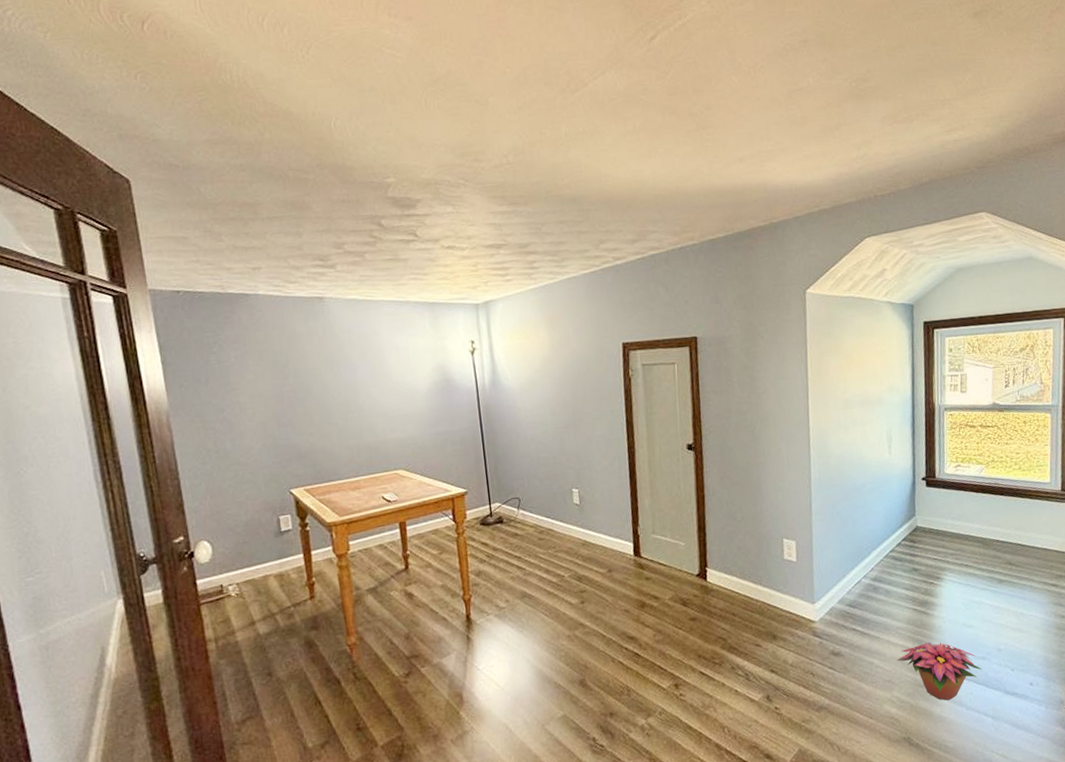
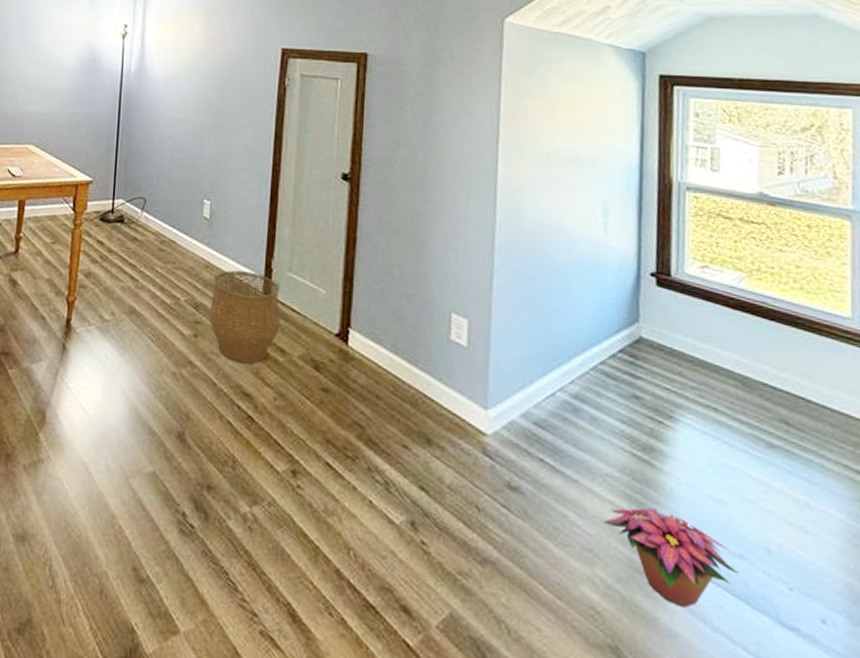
basket: none [590,540,652,615] -> present [208,270,280,364]

